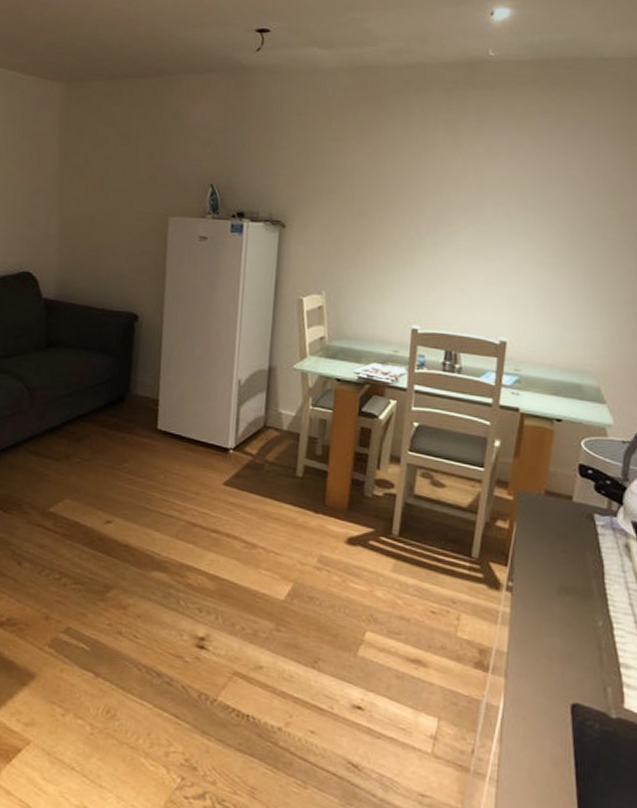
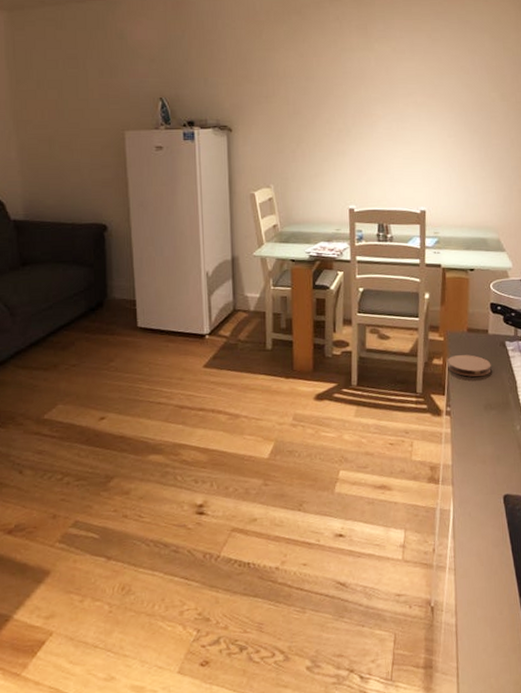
coaster: none [514,520,572,552] -> present [447,355,492,377]

